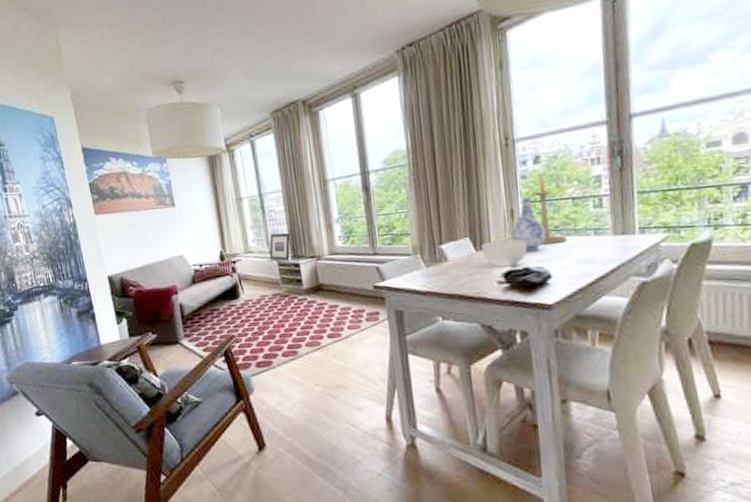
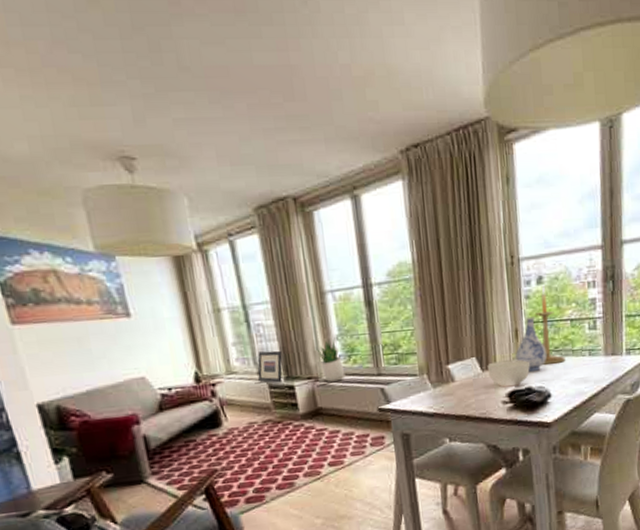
planter: none [319,221,344,262] -> present [316,338,346,383]

